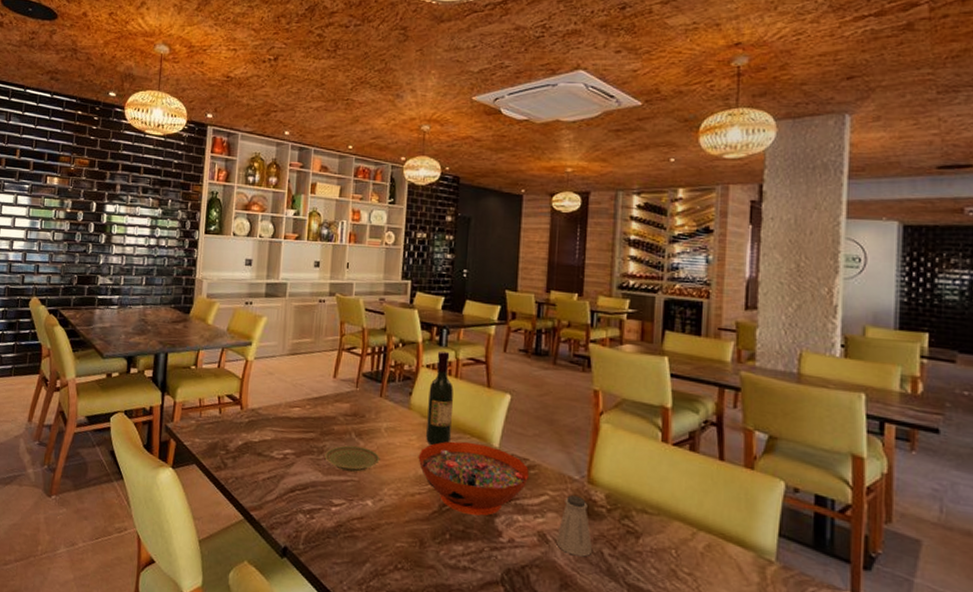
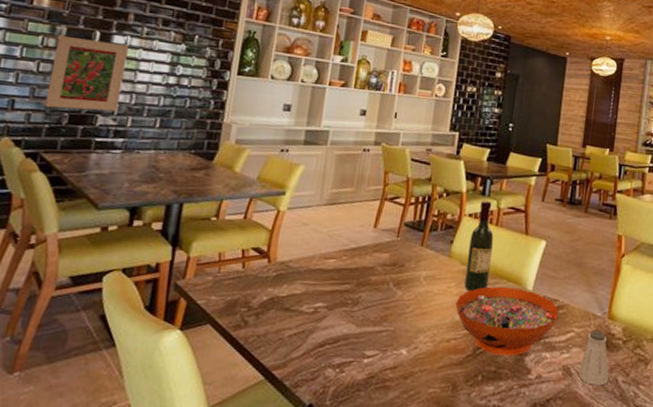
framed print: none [60,207,118,272] -> present [45,35,128,112]
plate: present [324,445,380,473] -> none [359,295,418,323]

